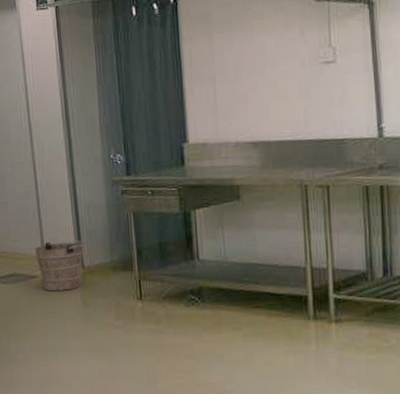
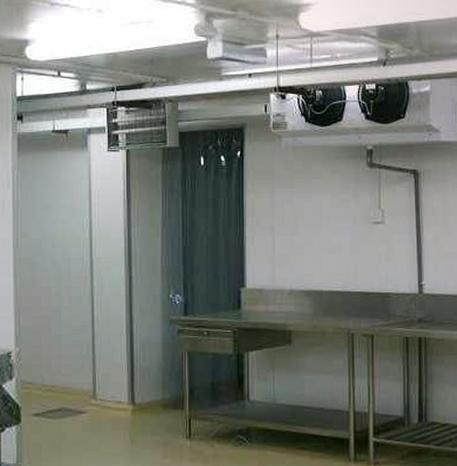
bucket: present [34,240,88,292] -> none [85,377,141,428]

